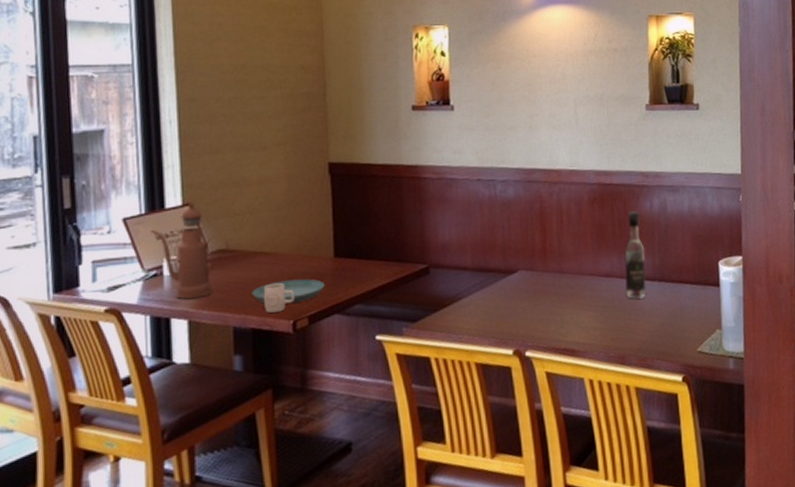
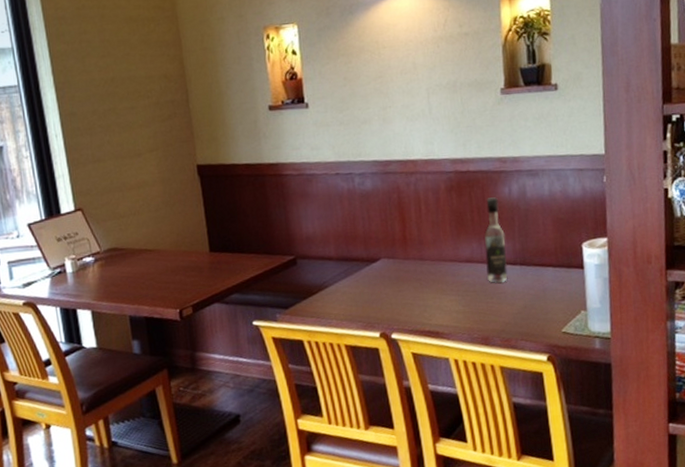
coffeepot: present [150,201,229,300] -> none [51,206,119,293]
saucer: present [252,279,325,305] -> none [142,272,204,295]
mug: present [263,283,294,313] -> none [151,276,179,303]

